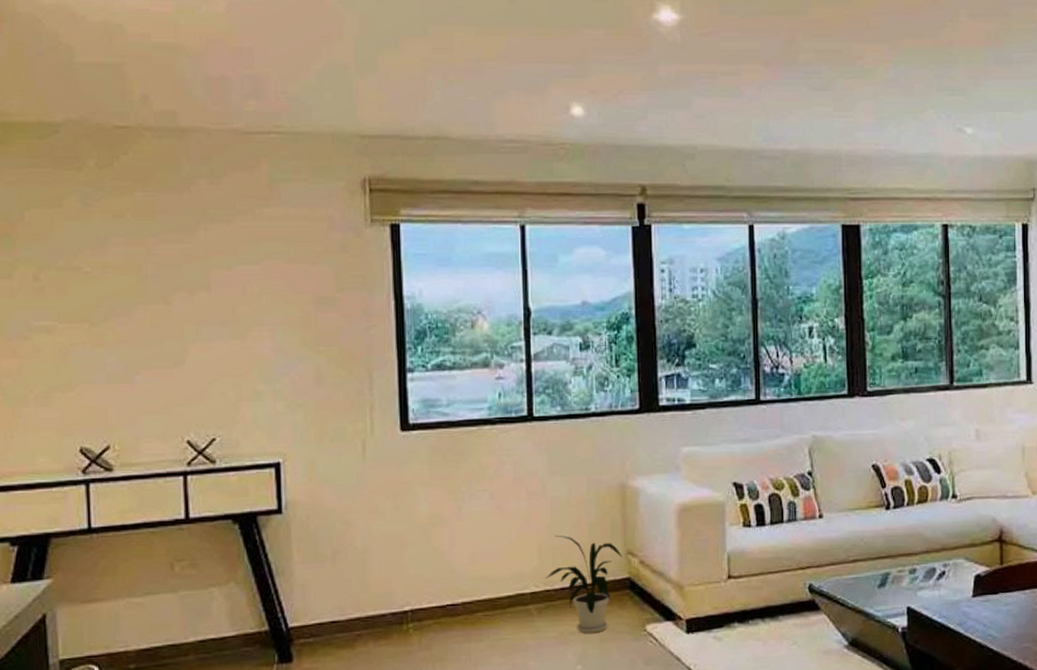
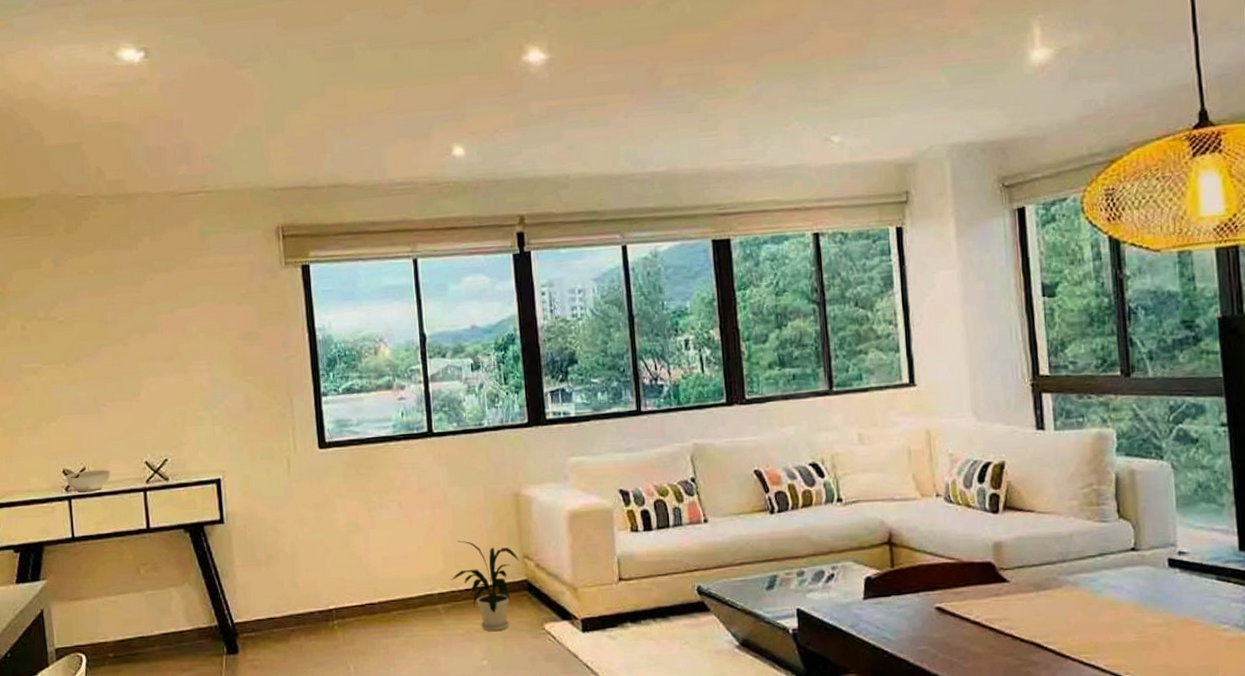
bowl: none [82,449,142,476] -> present [64,469,111,493]

